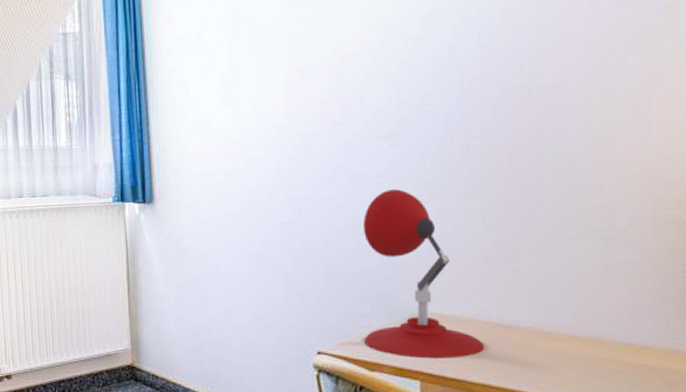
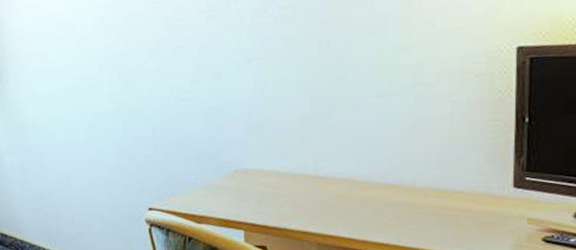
desk lamp: present [363,189,485,359] -> none [186,58,304,211]

